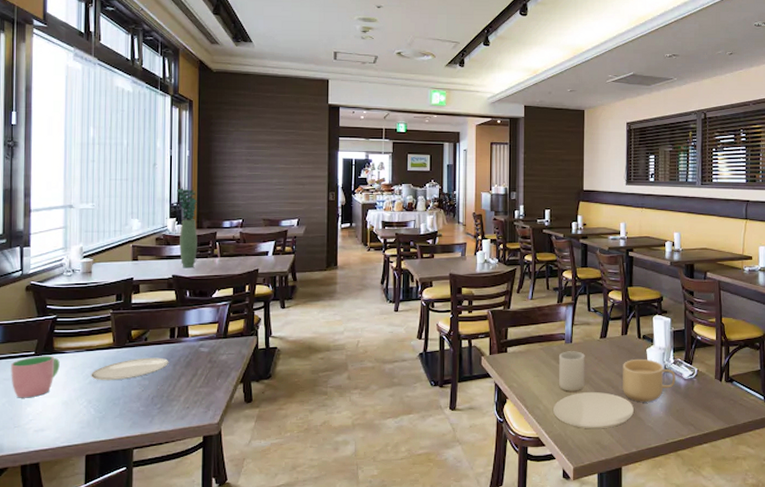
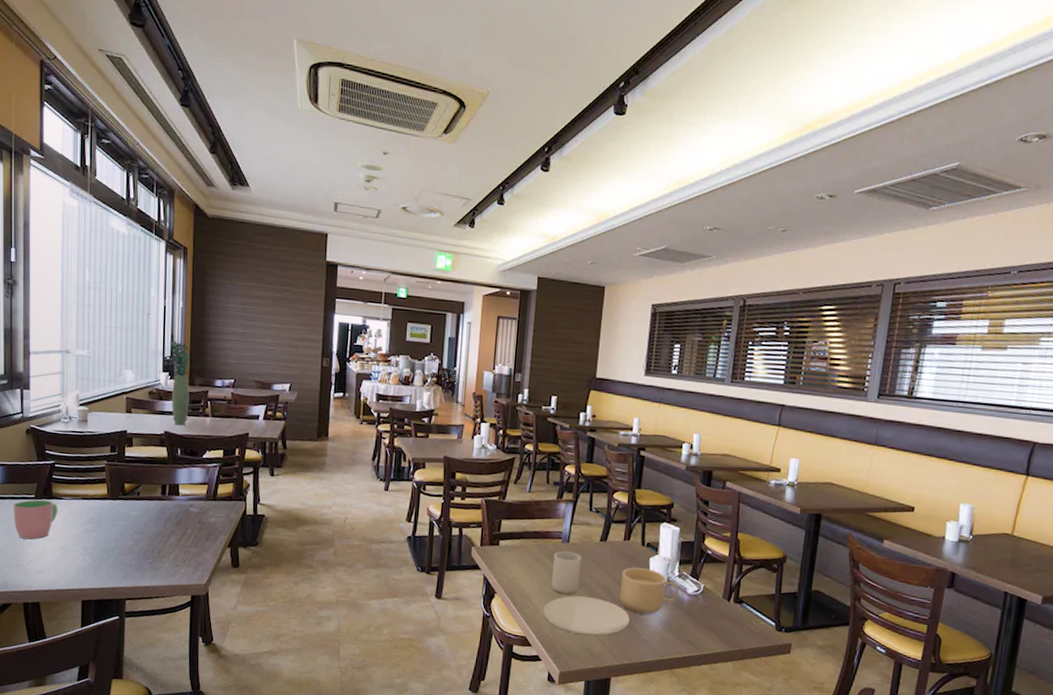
plate: present [91,357,169,381] -> none [87,511,160,532]

